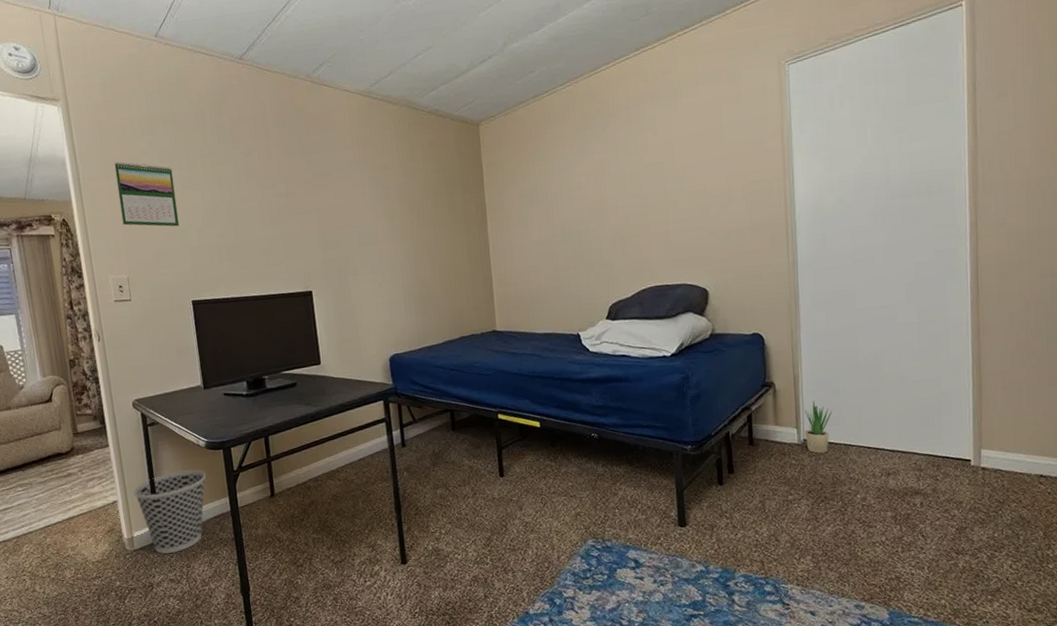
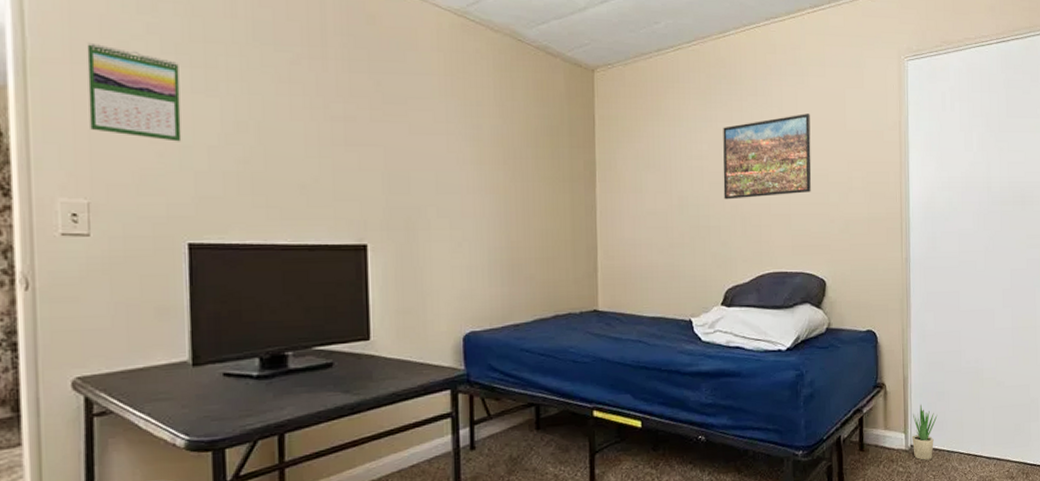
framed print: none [599,133,689,224] -> present [723,113,812,200]

